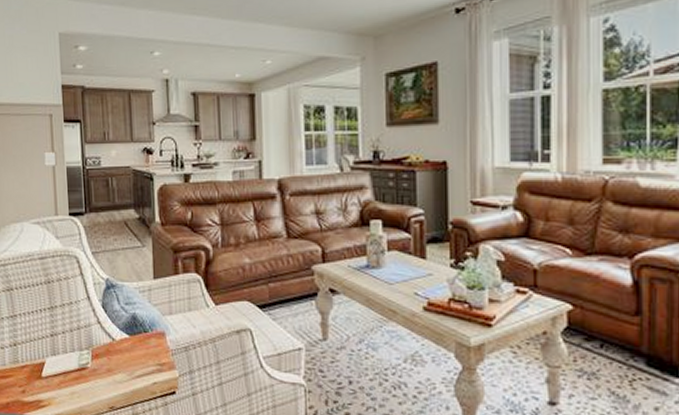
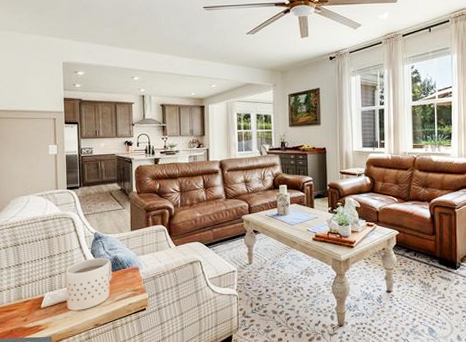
mug: none [70,313,130,386] -> present [65,257,112,311]

